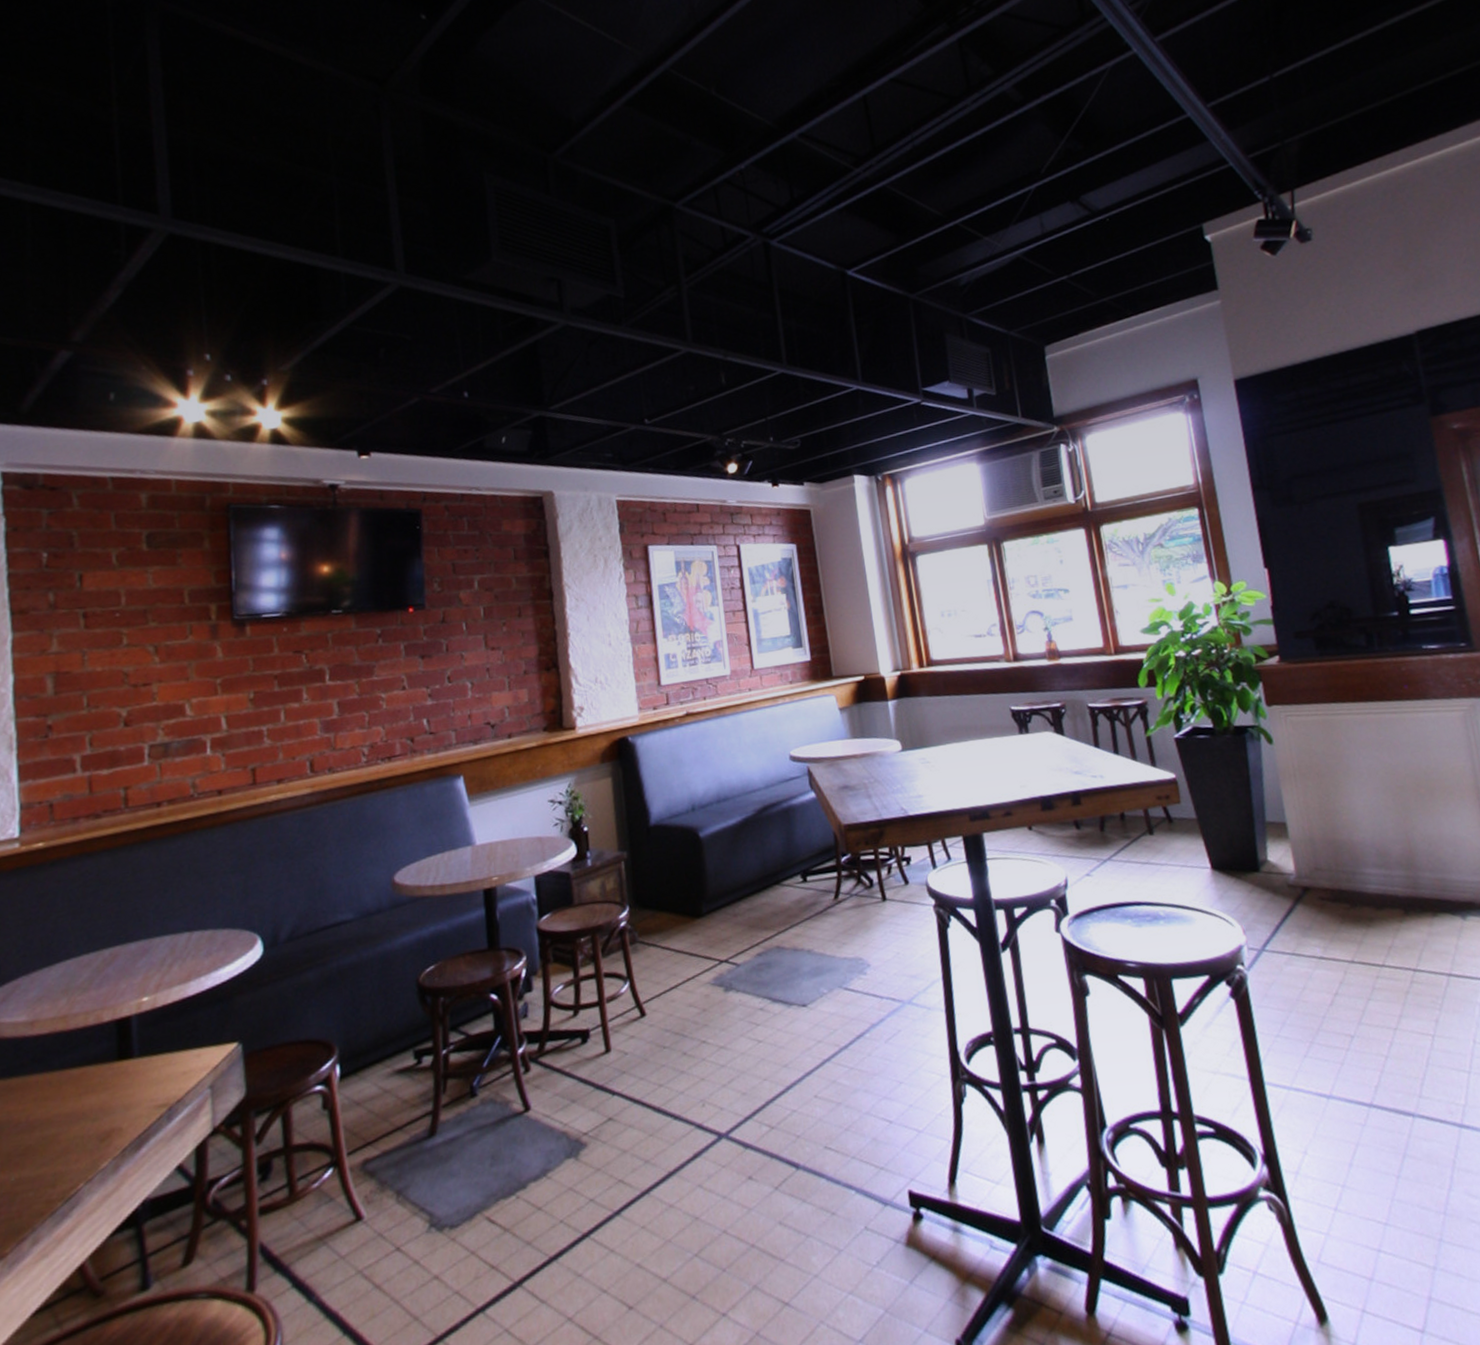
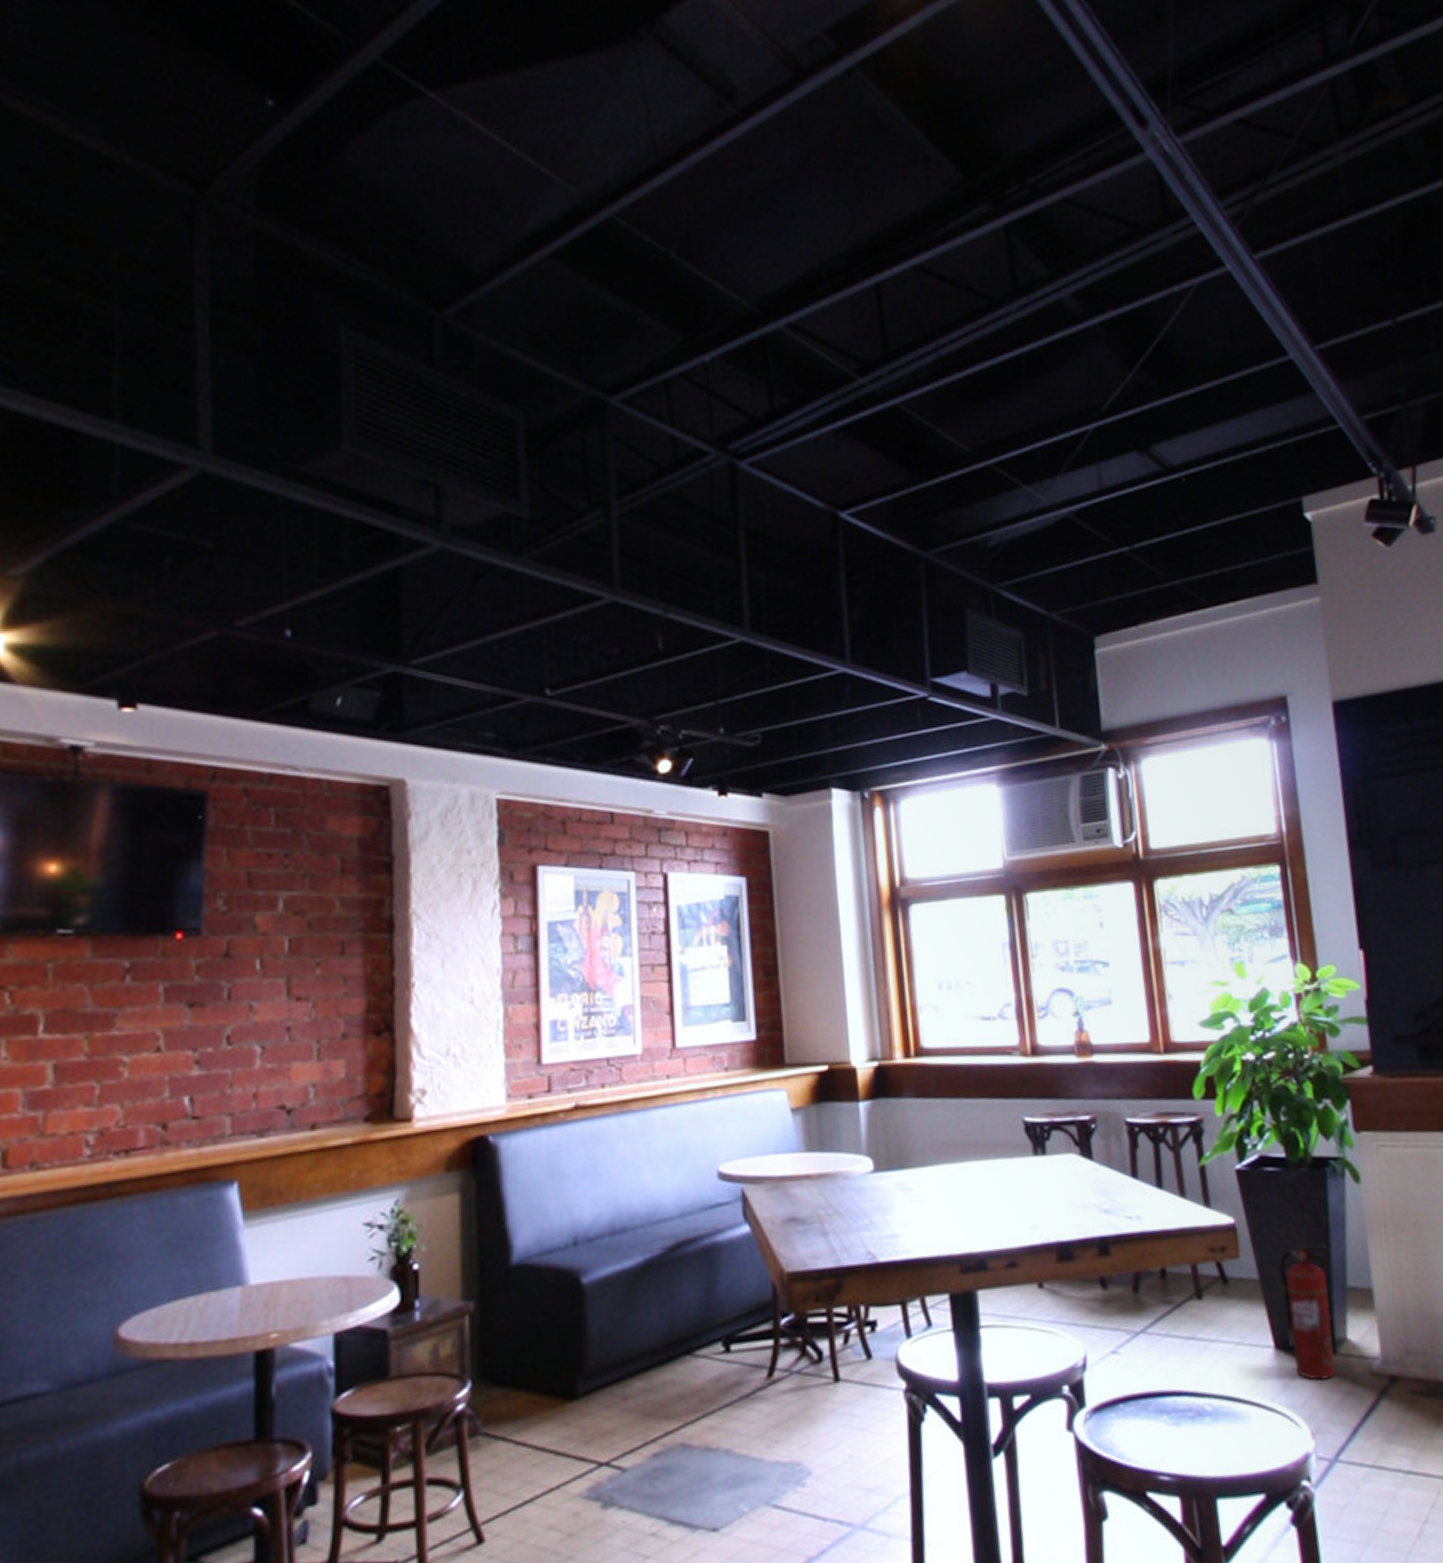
fire extinguisher: none [1211,791,1260,892] -> present [1278,1244,1336,1381]

